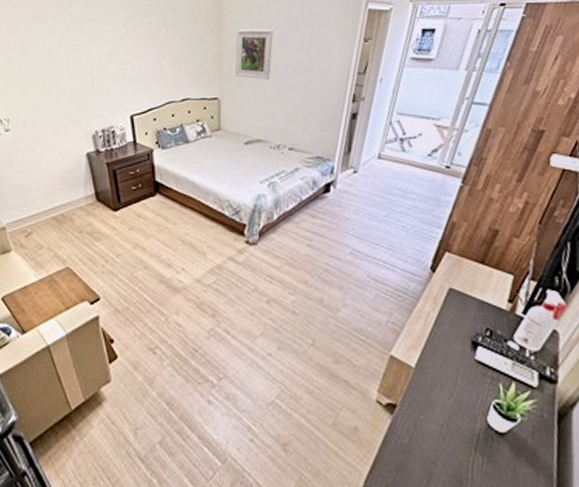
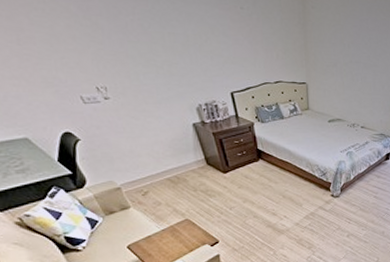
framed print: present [235,28,273,80] -> none [318,24,349,71]

